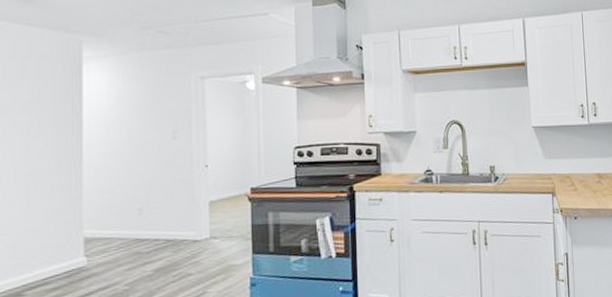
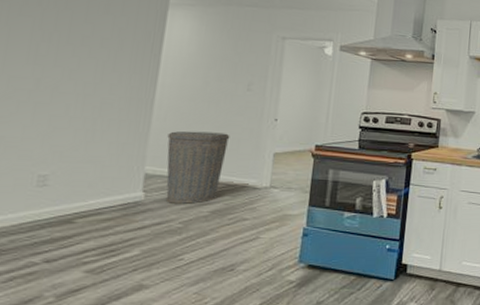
trash can: none [101,186,163,266] -> present [165,131,230,204]

